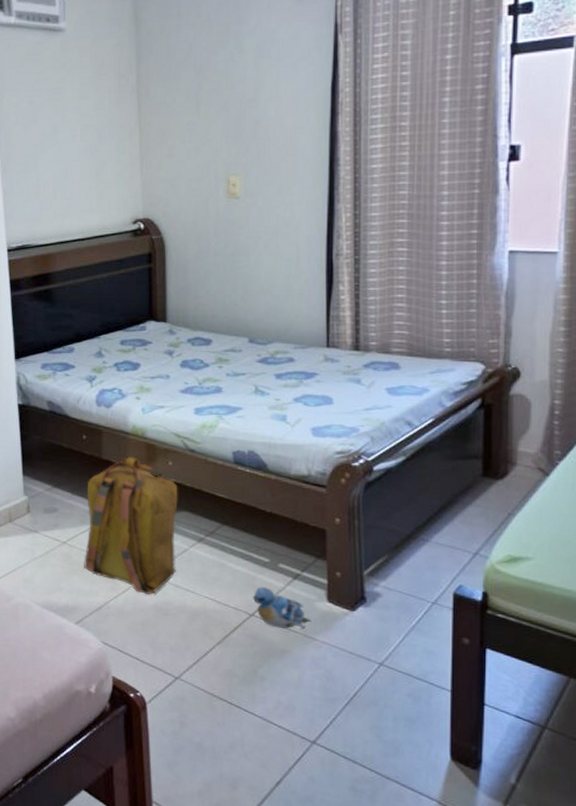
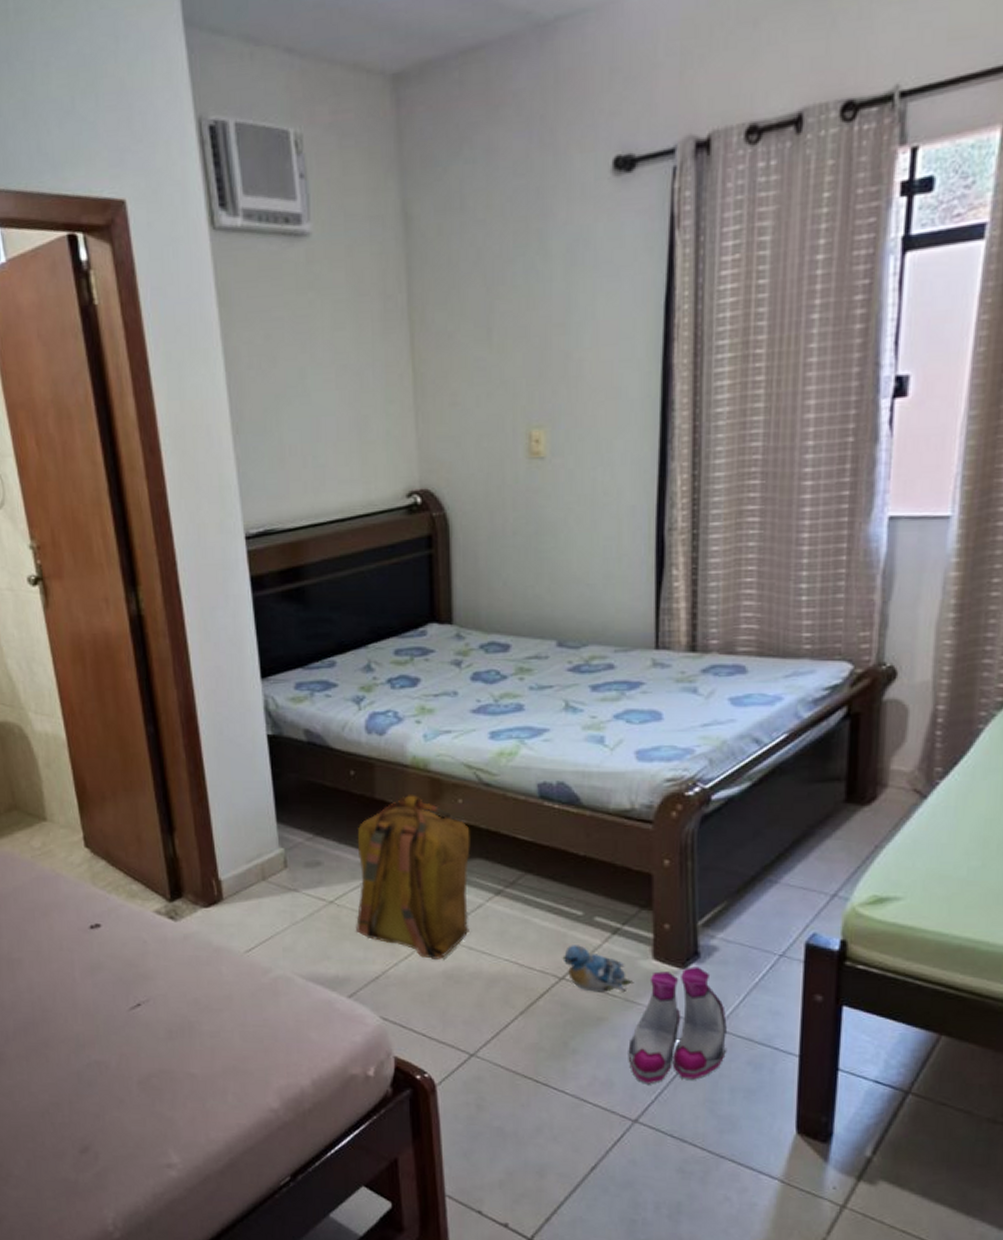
boots: none [307,609,389,711] -> present [628,967,727,1085]

